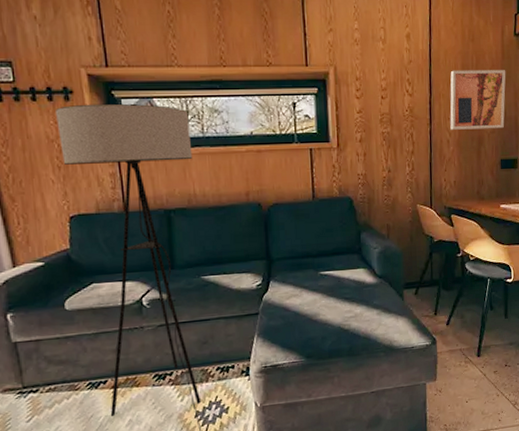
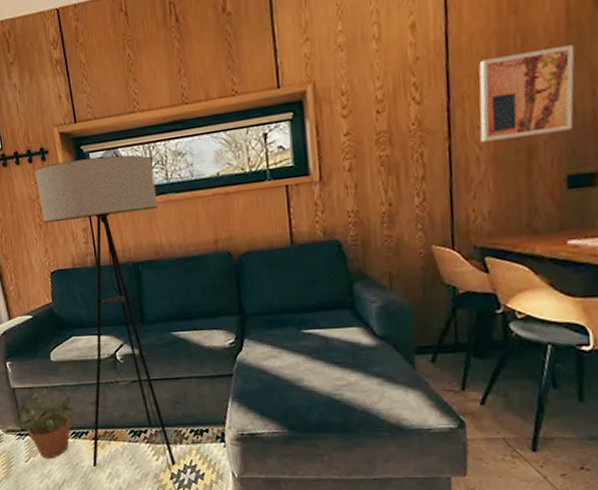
potted plant: none [15,342,103,416] -> present [15,391,84,459]

